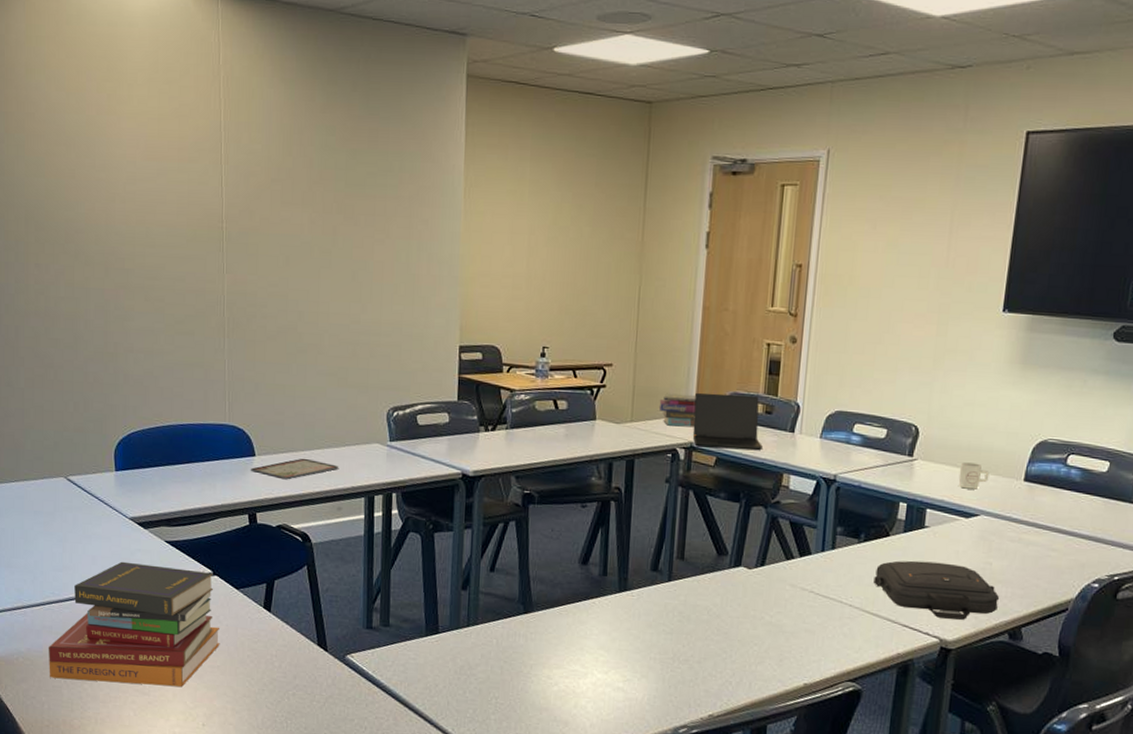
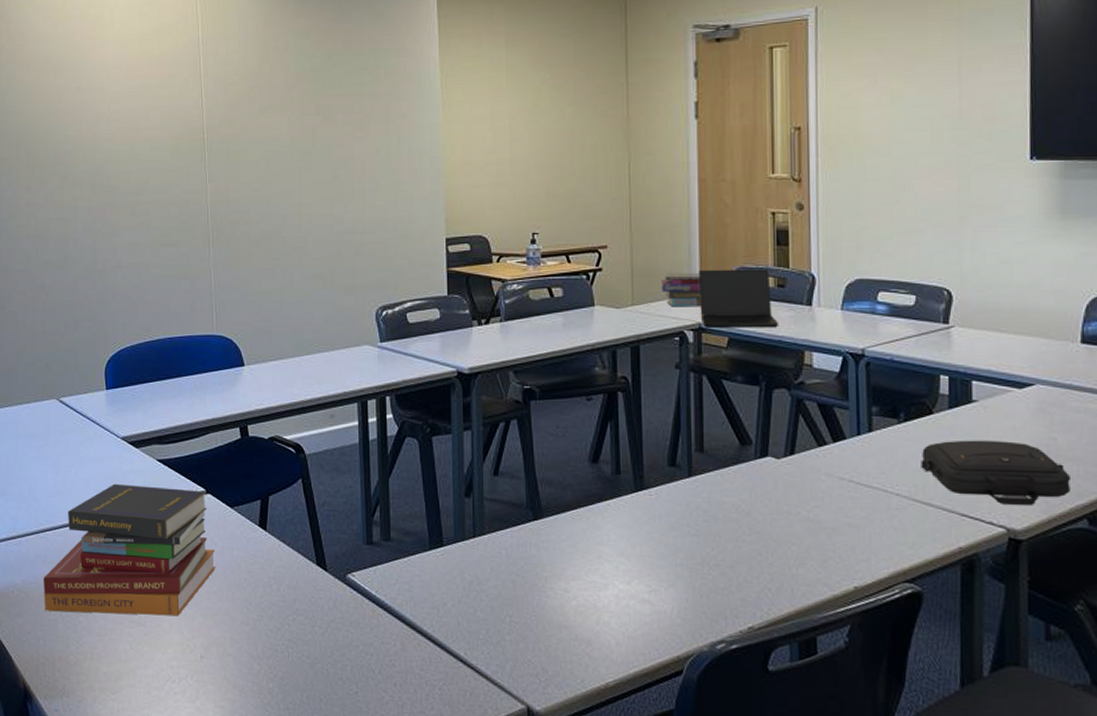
tablet: present [251,458,339,480] -> none [241,365,330,389]
mug: present [958,462,989,490] -> none [1004,326,1040,356]

